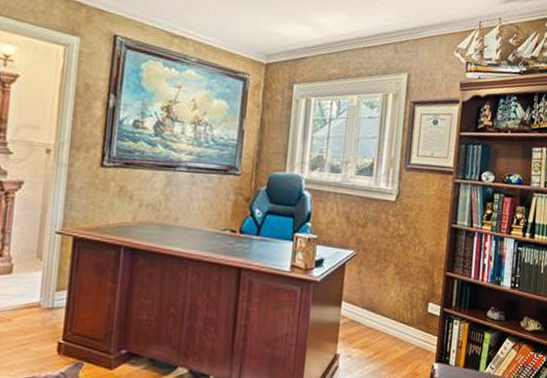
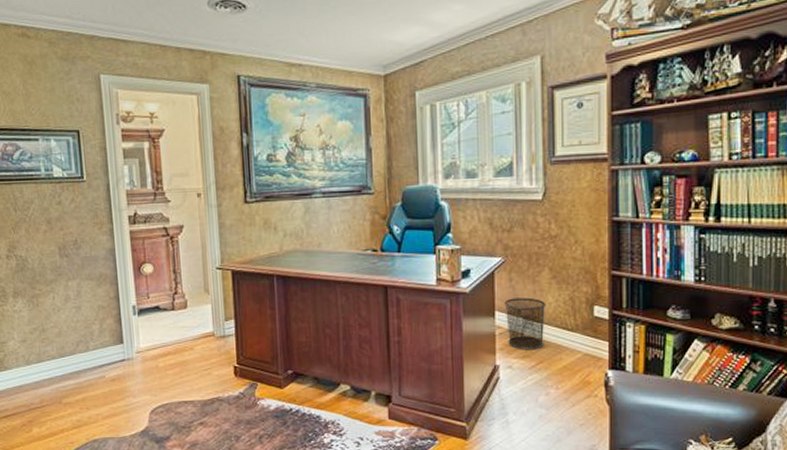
waste bin: none [350,290,389,341] -> present [504,297,546,350]

